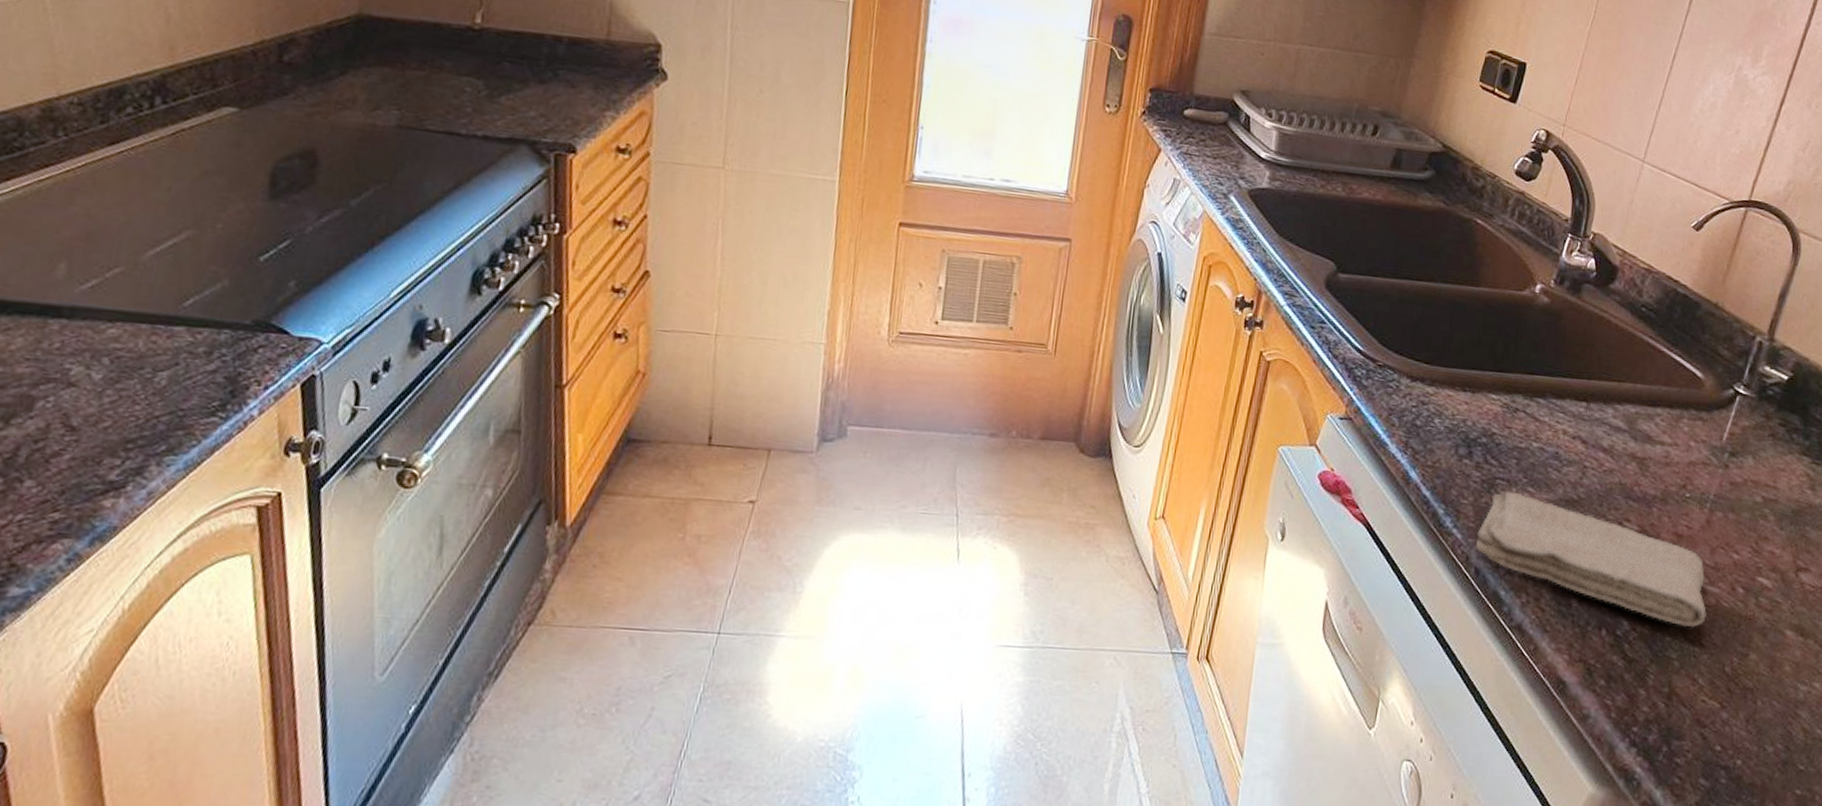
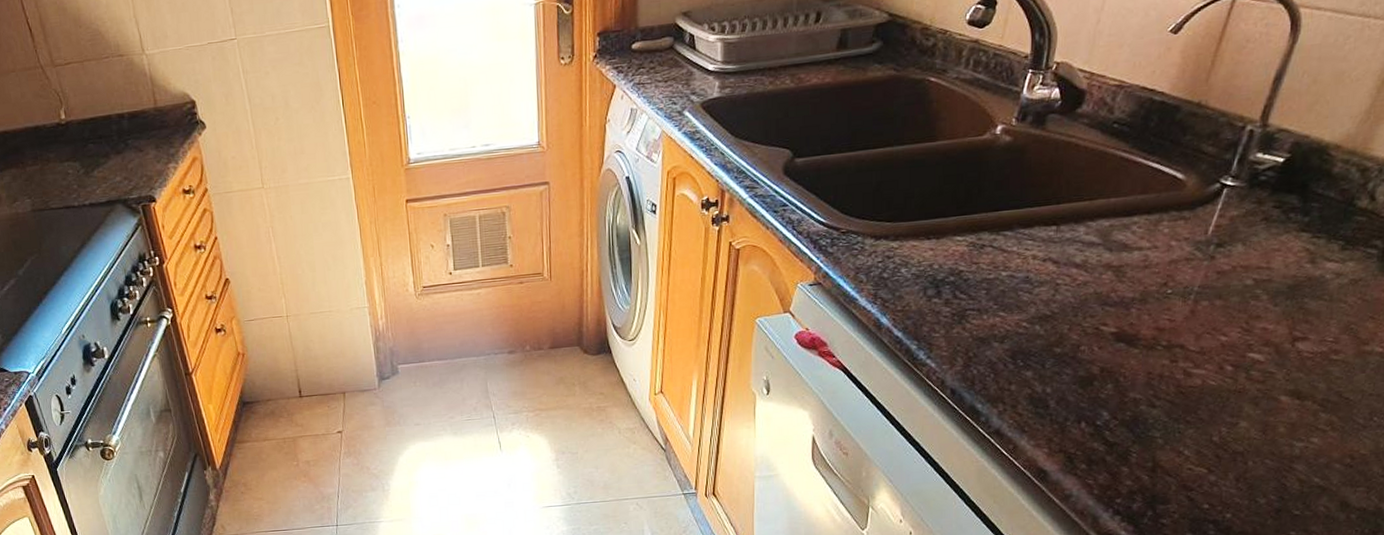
washcloth: present [1476,491,1707,628] -> none [951,318,1192,408]

